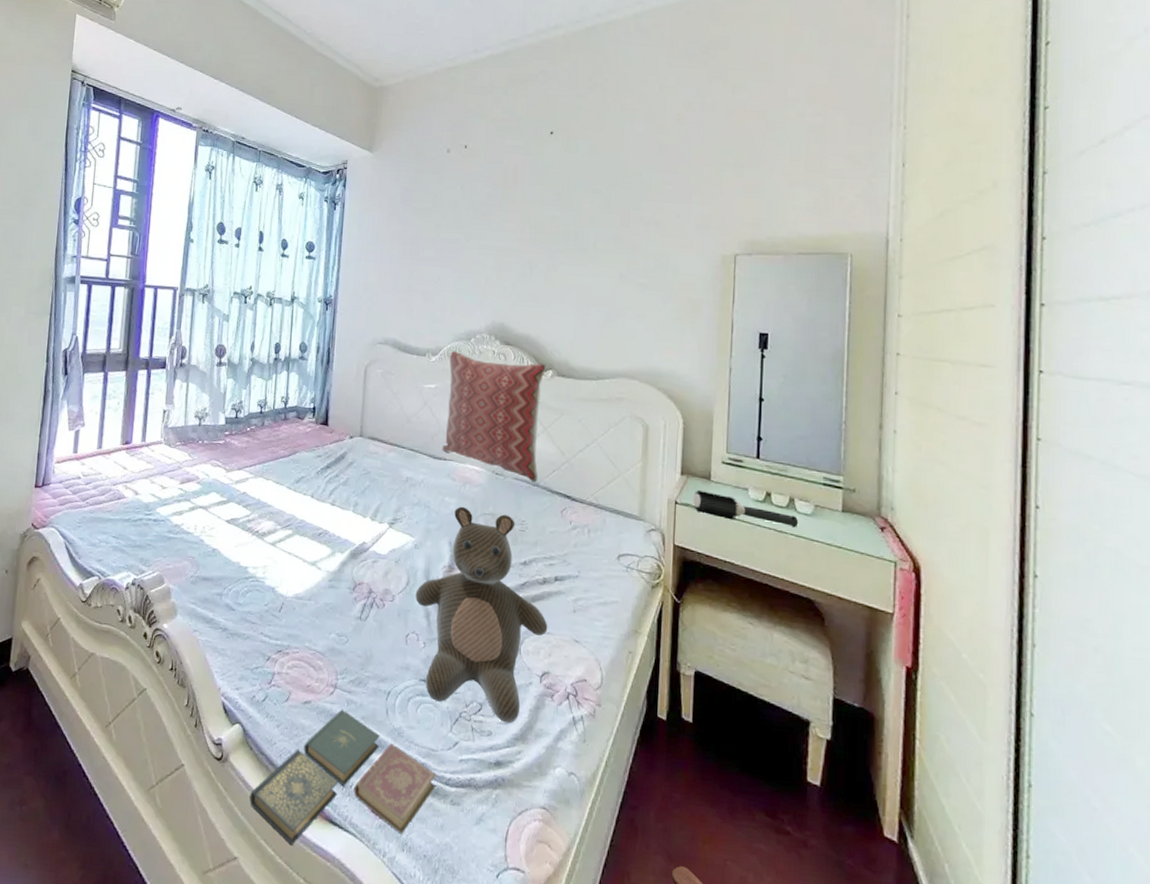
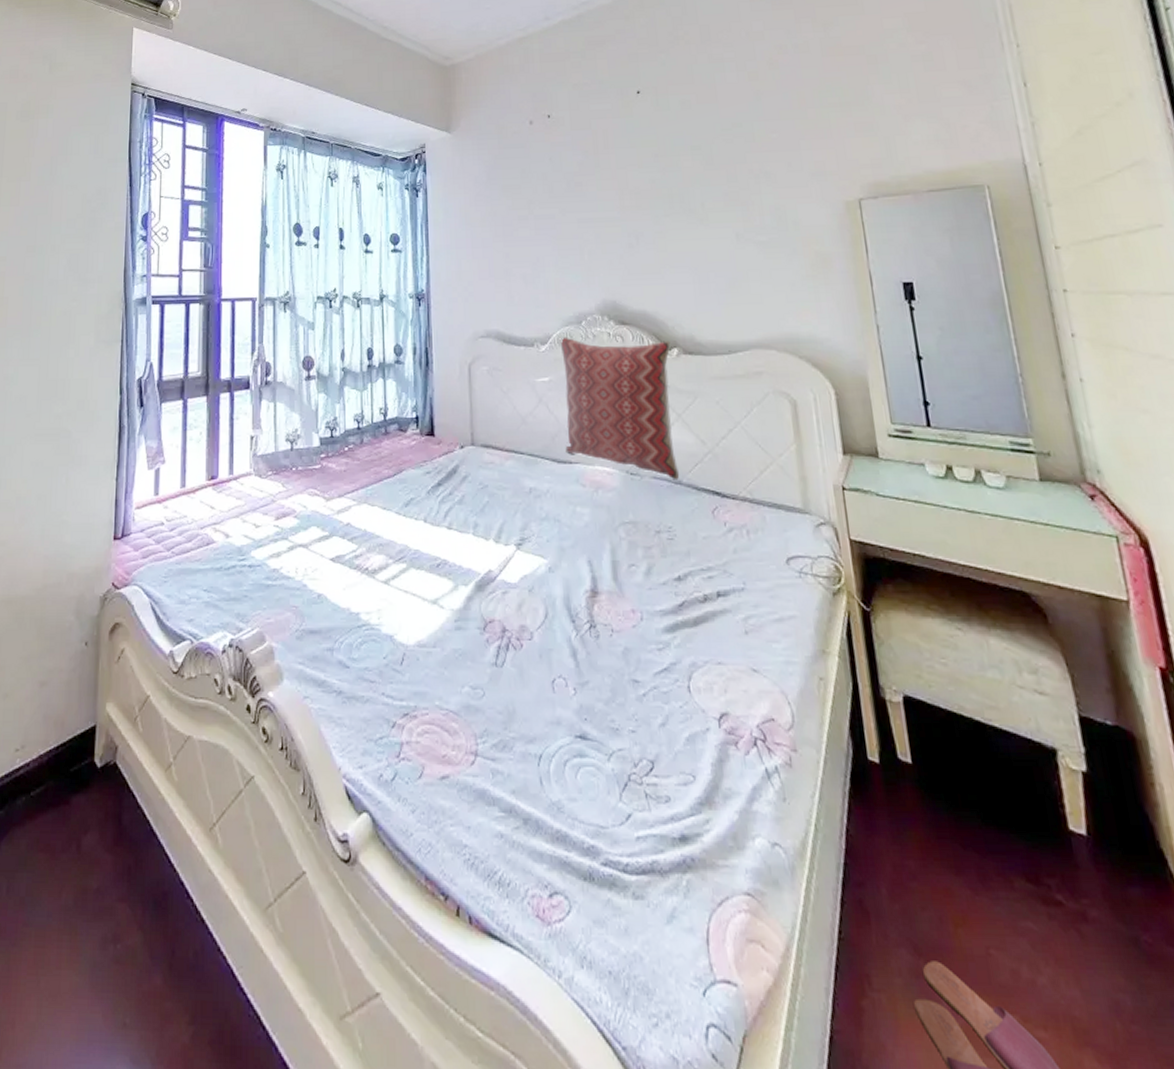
book: present [249,709,436,846] -> none [386,782,611,972]
stuffed bear: present [415,506,548,724] -> none [556,516,718,784]
hairbrush: present [693,489,799,528] -> none [862,470,992,506]

